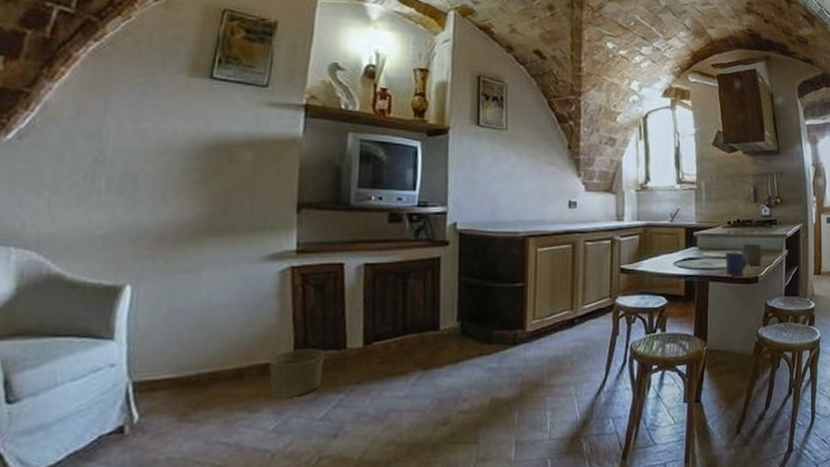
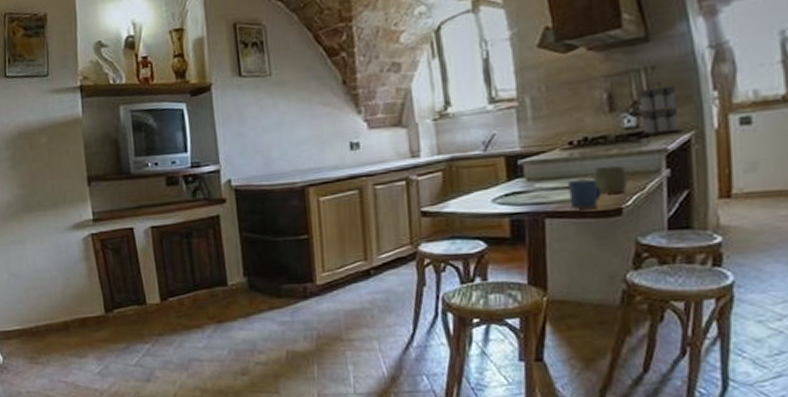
basket: present [268,349,325,398] -> none [85,305,130,346]
spice rack: none [772,183,795,225] -> present [638,80,682,138]

